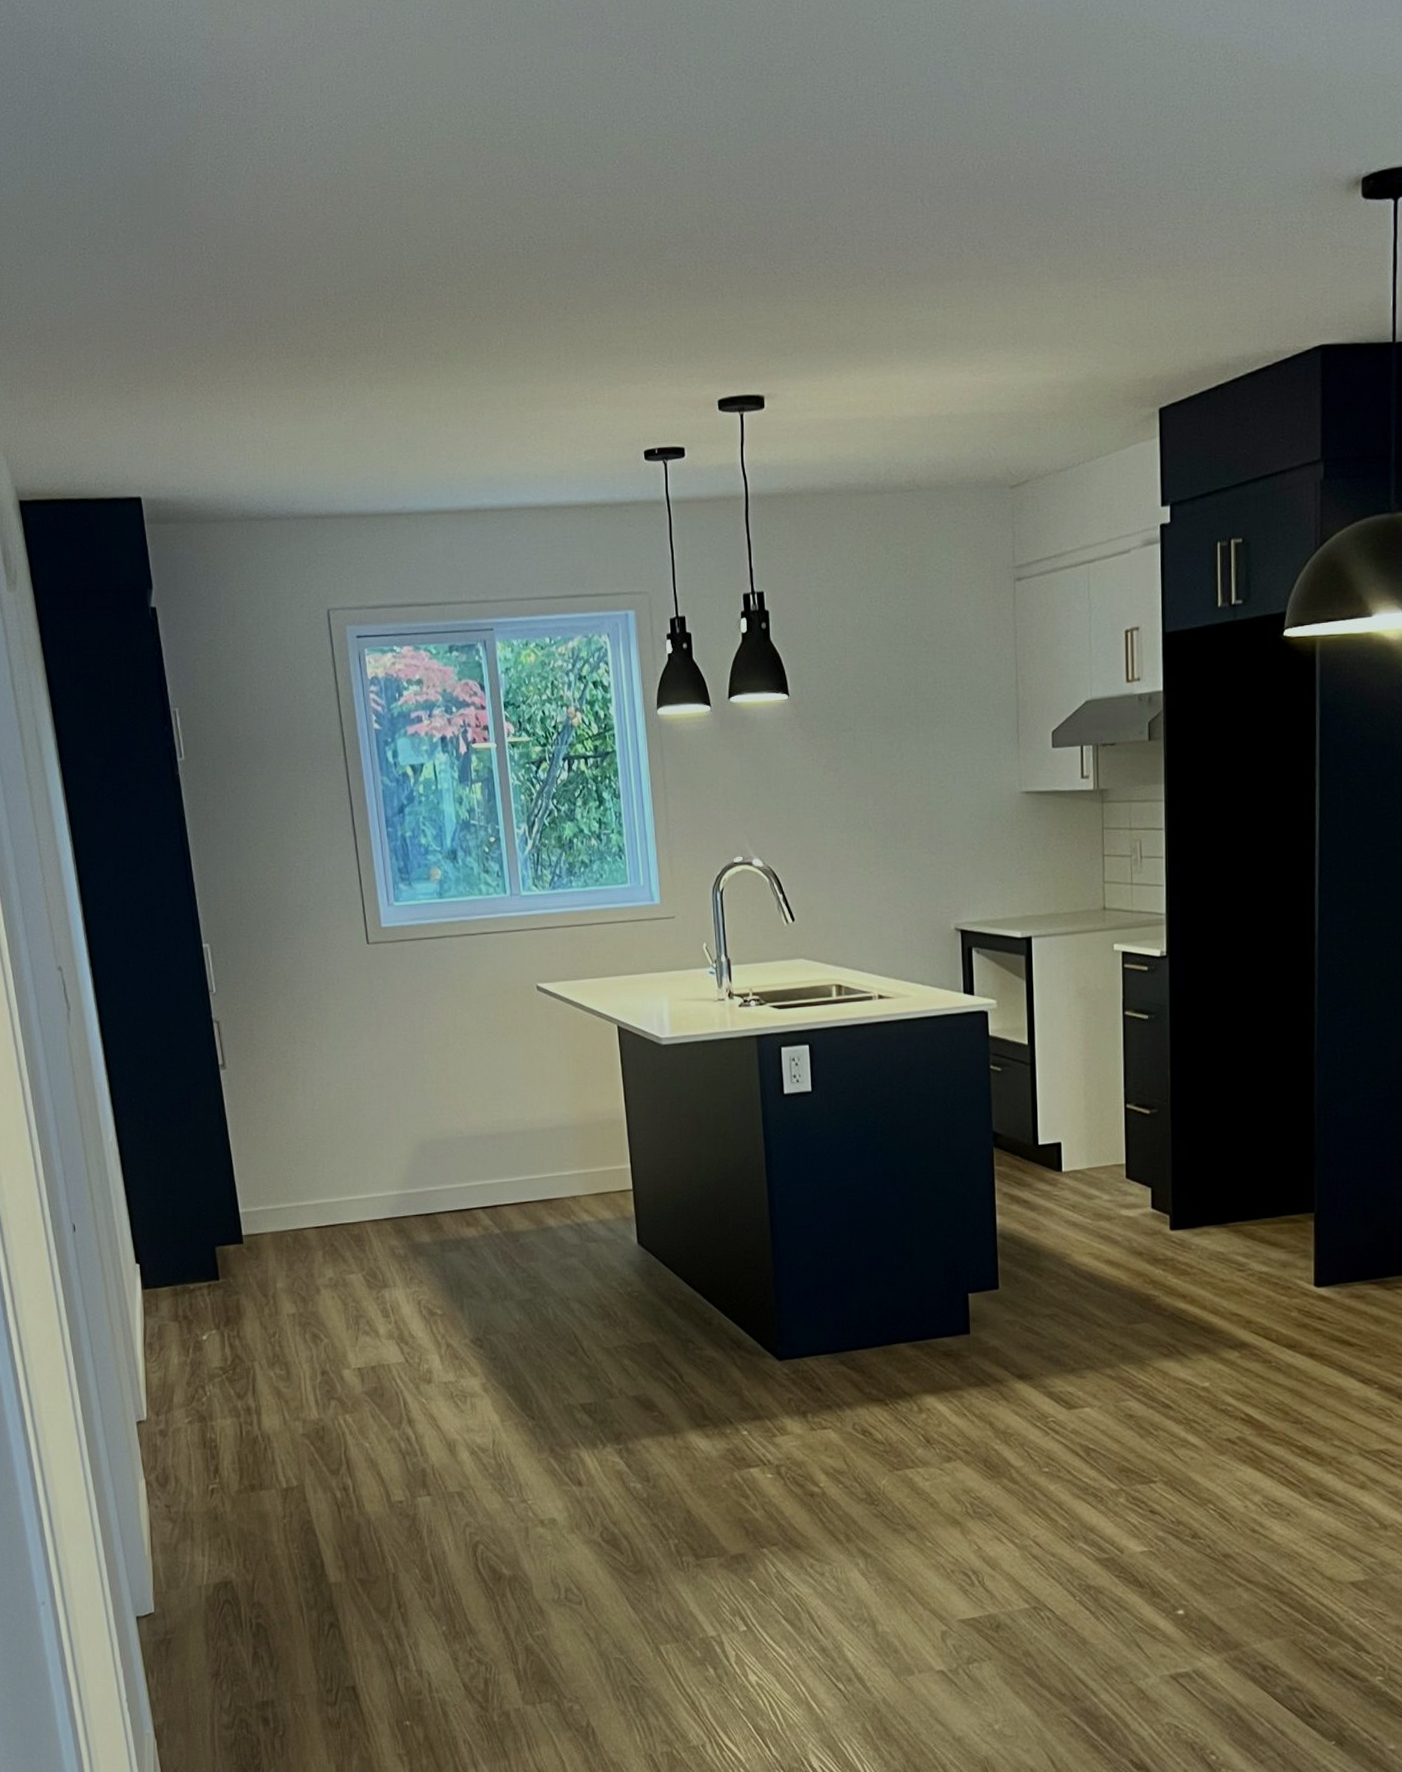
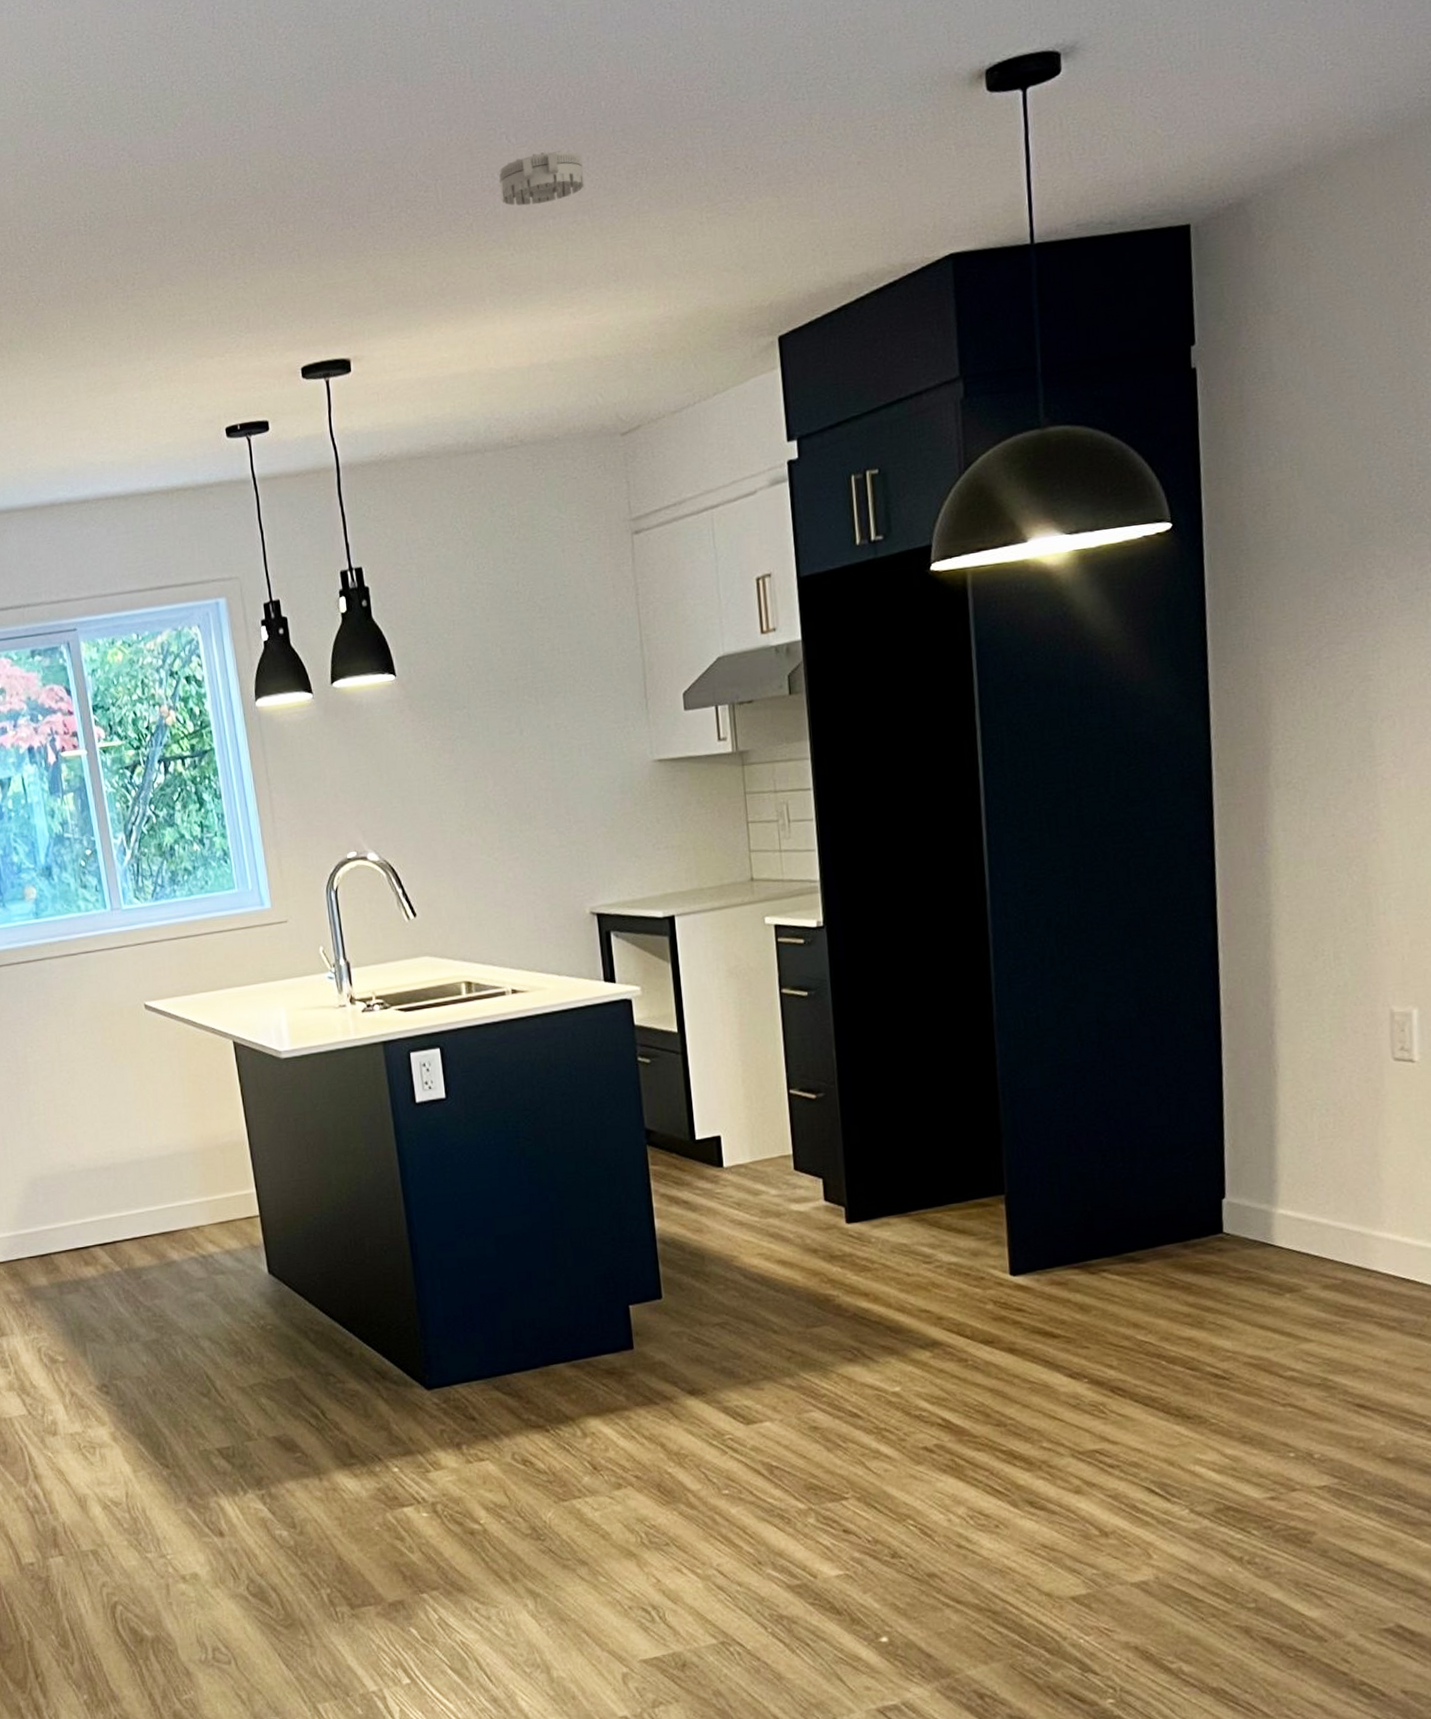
smoke detector: none [912,217,991,267] -> present [499,150,585,206]

